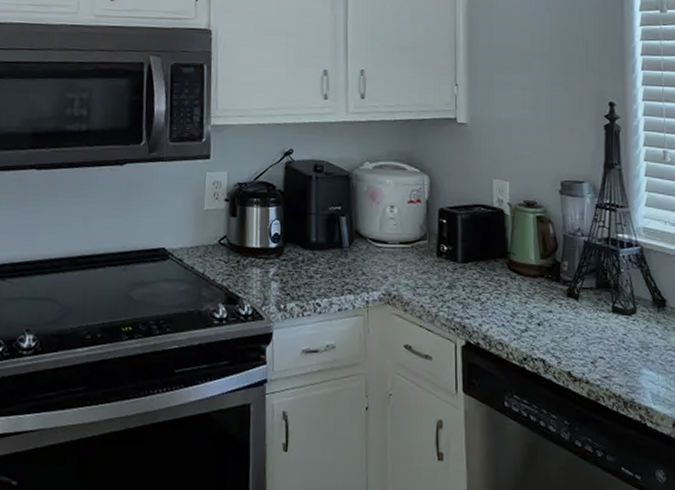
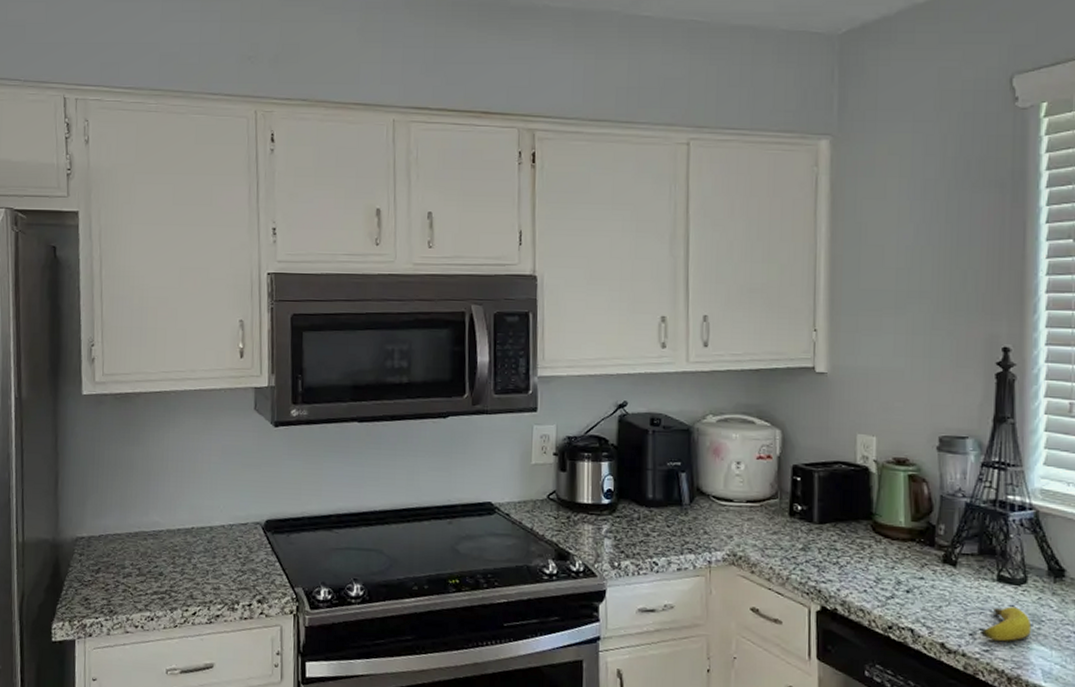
banana: none [601,335,642,368] -> present [981,606,1032,641]

